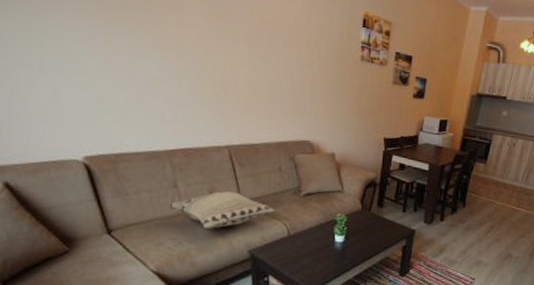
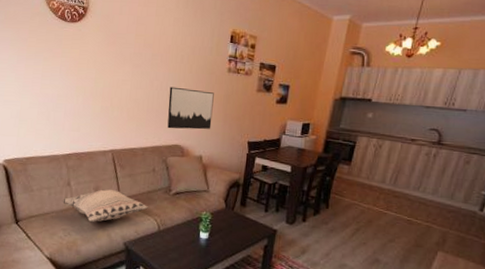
wall art: none [293,74,346,124] -> present [167,86,214,130]

